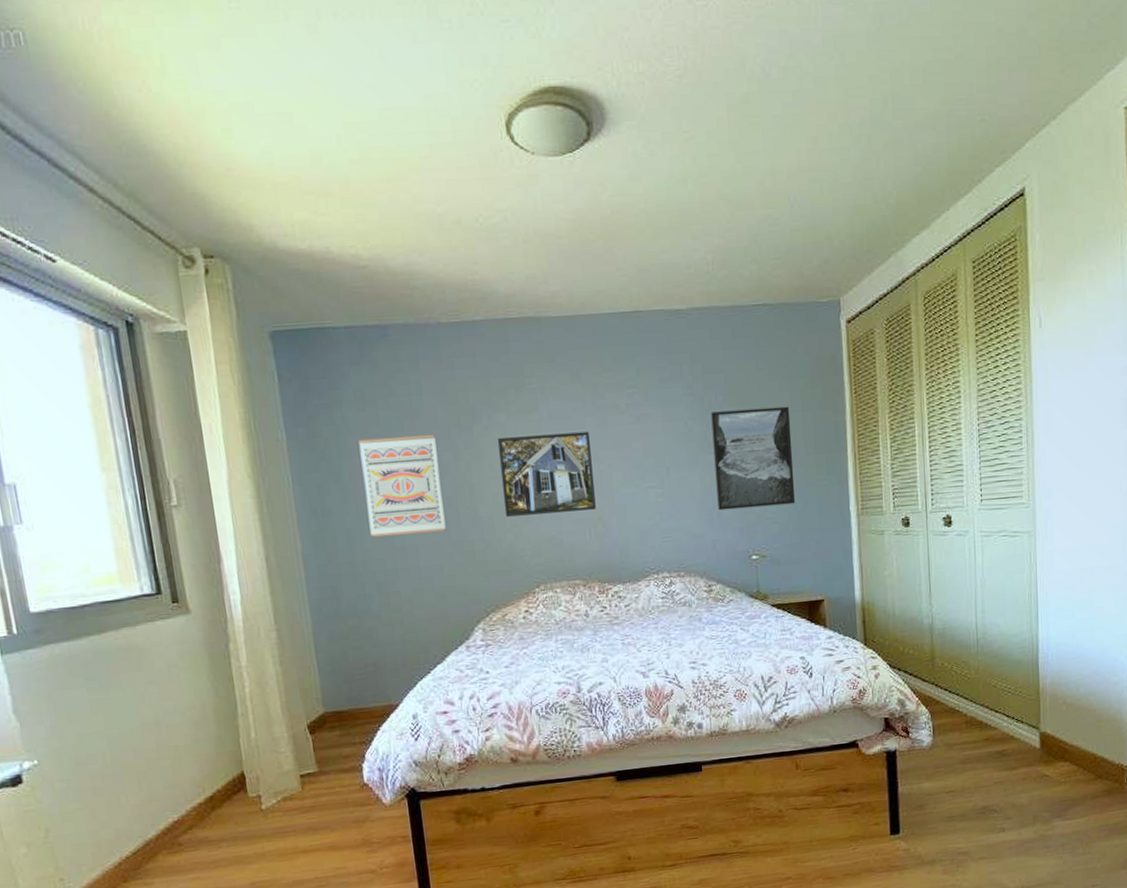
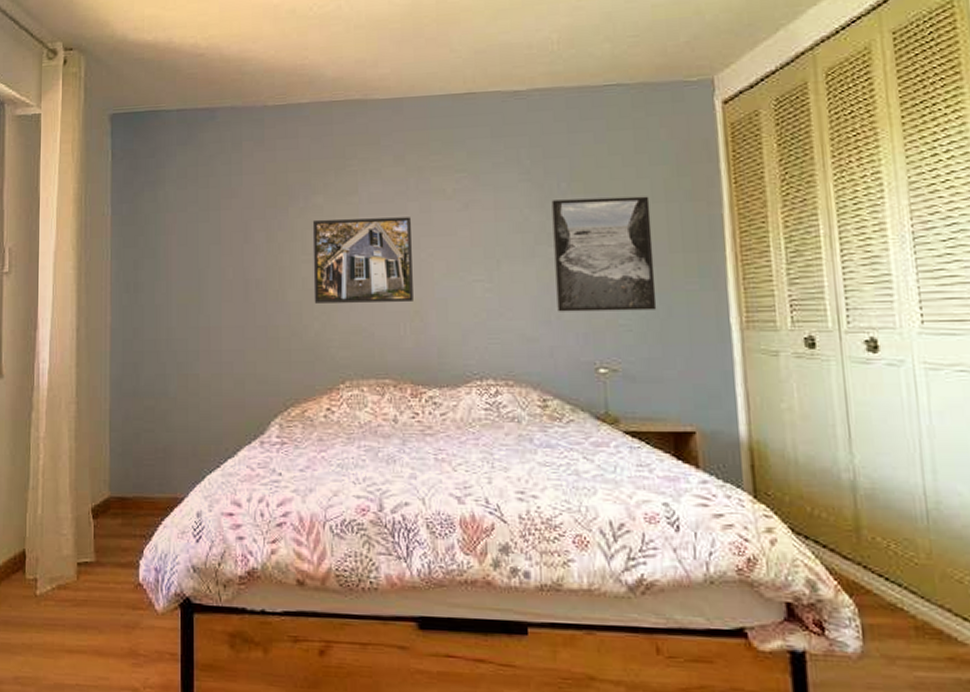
wall art: present [358,434,446,537] -> none [177,214,251,315]

